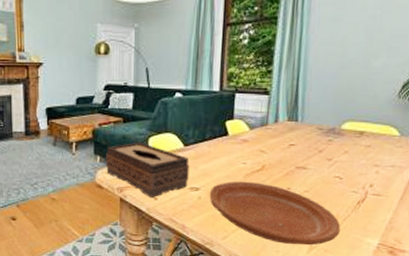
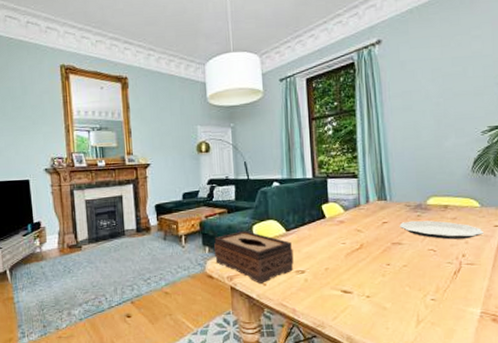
plate: present [209,181,341,246] -> none [314,260,443,320]
plate: none [307,145,398,168] -> present [399,220,484,240]

